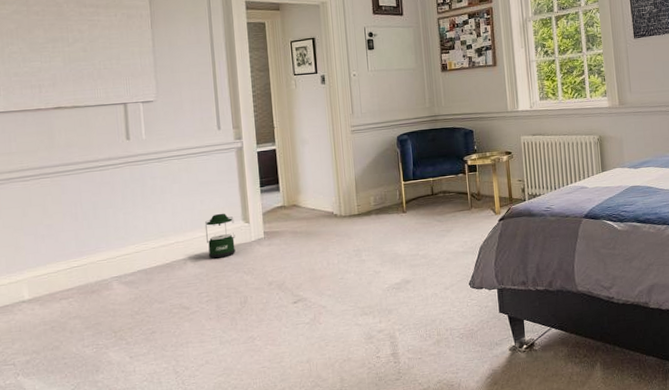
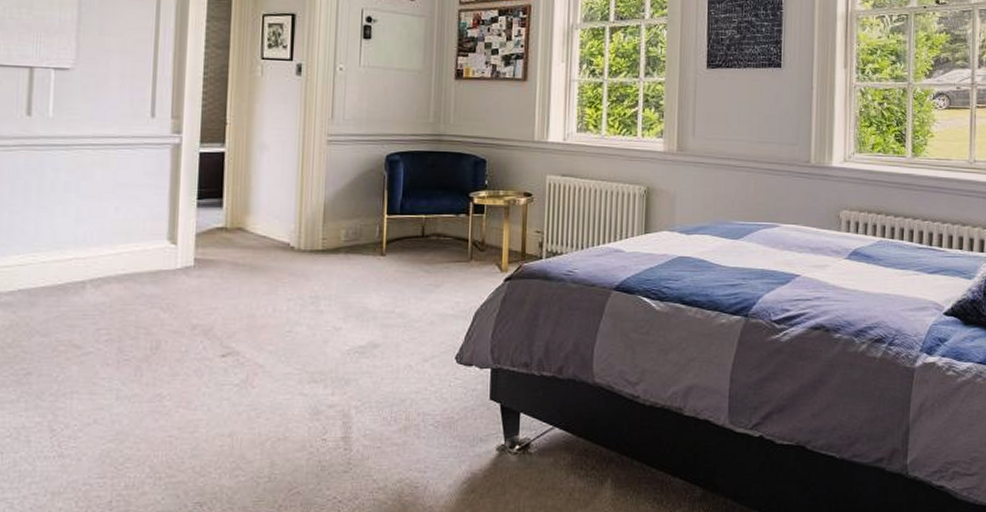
lantern: present [205,213,235,259] -> none [116,227,157,286]

